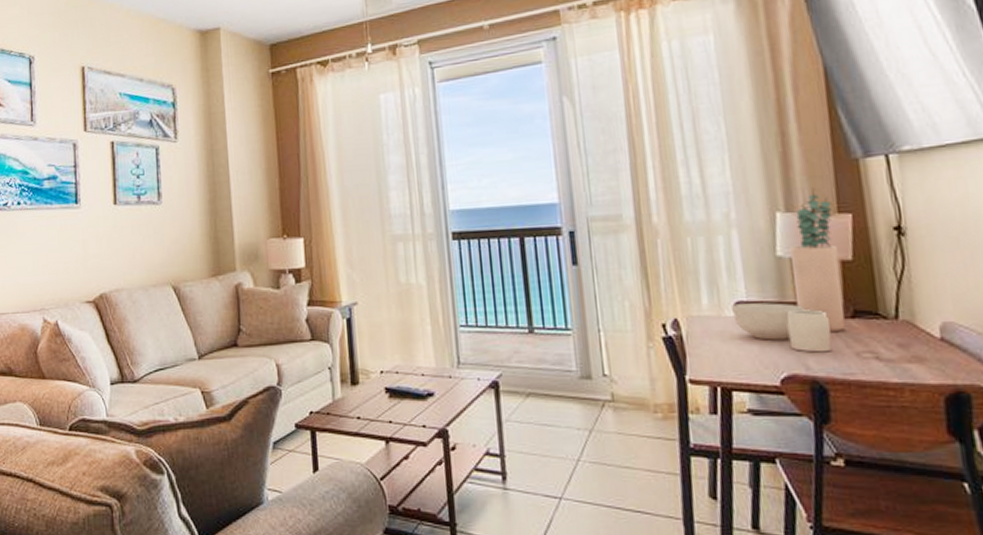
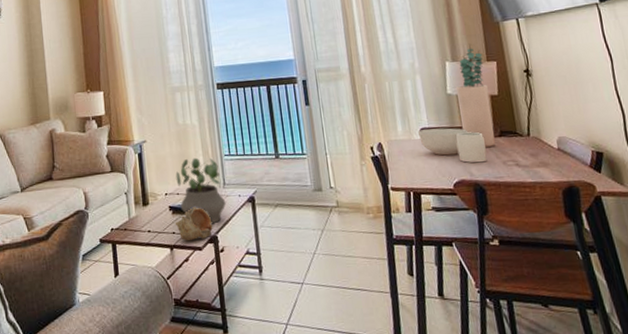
seashell: none [393,390,442,434] -> present [176,207,213,242]
potted plant: none [394,327,461,414] -> present [175,157,226,224]

